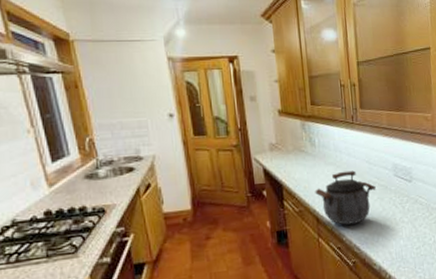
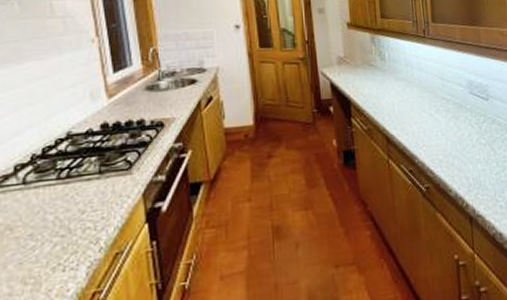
kettle: present [315,170,376,225] -> none [385,86,450,146]

